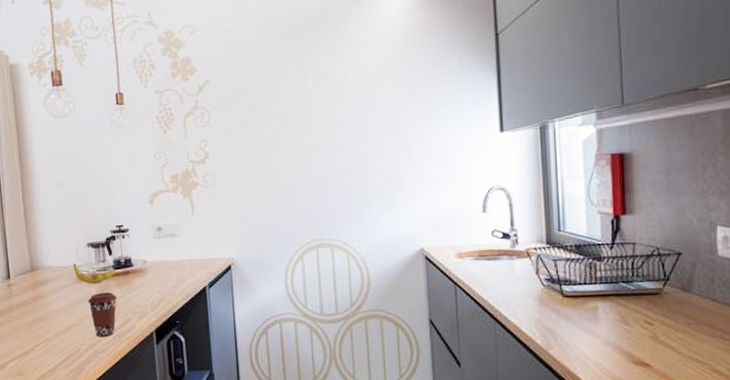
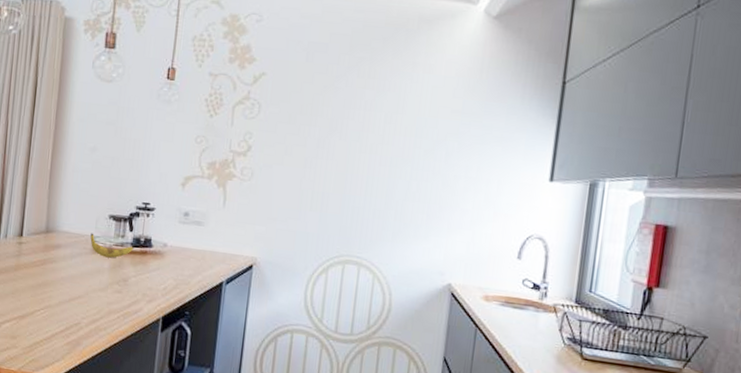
coffee cup: present [88,292,117,337] -> none [99,268,129,315]

